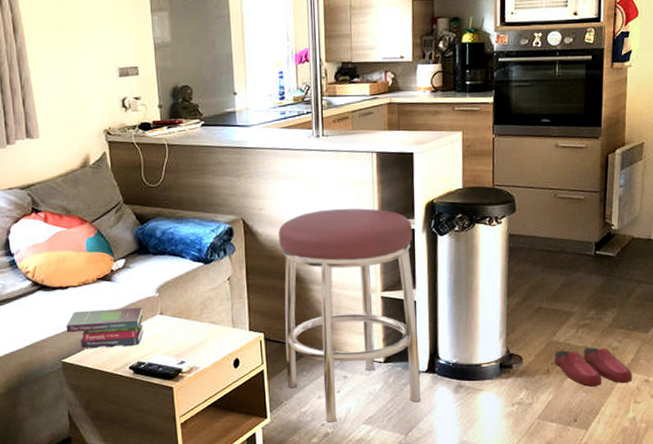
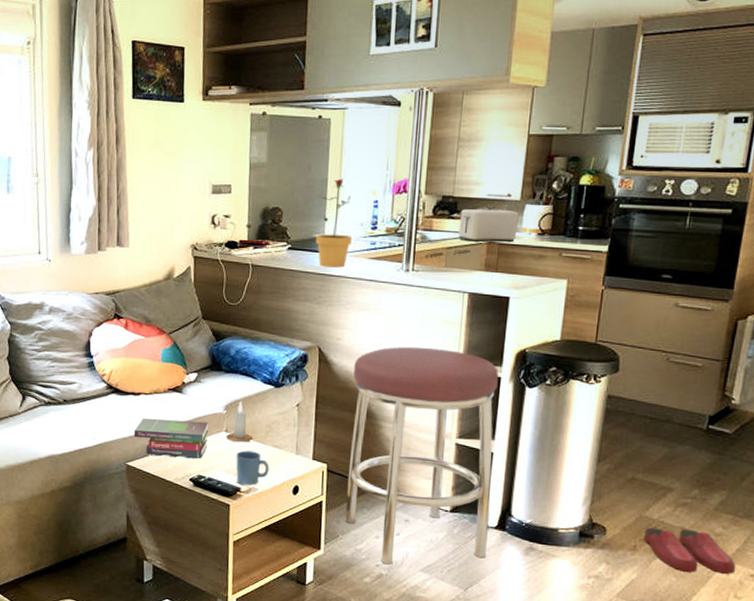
candle: none [161,282,189,324] -> present [226,402,254,443]
mug: none [174,330,208,367] -> present [236,450,269,487]
potted flower: none [226,52,262,140] -> present [316,178,352,268]
toaster: none [360,71,413,104] -> present [458,208,519,243]

